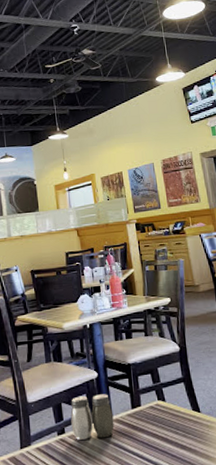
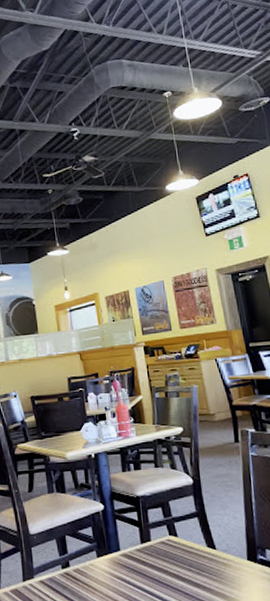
salt and pepper shaker: present [70,394,114,440] -> none [75,527,122,574]

